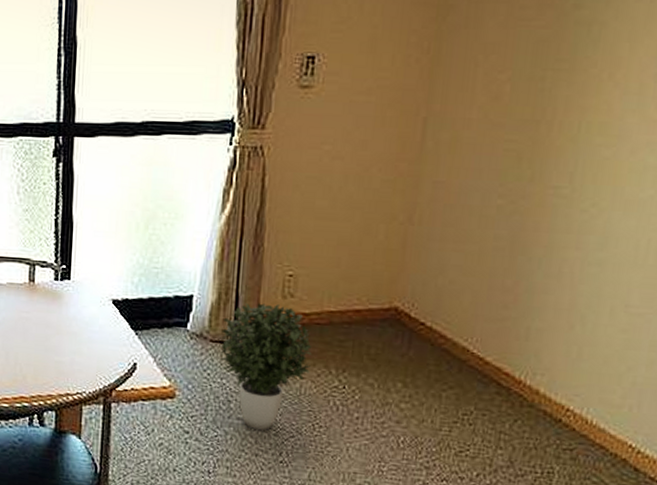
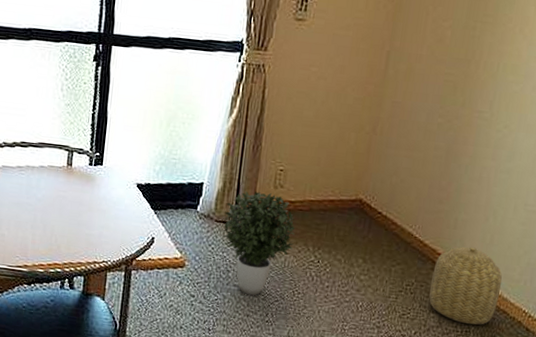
basket: none [495,363,597,464] -> present [429,247,502,325]

